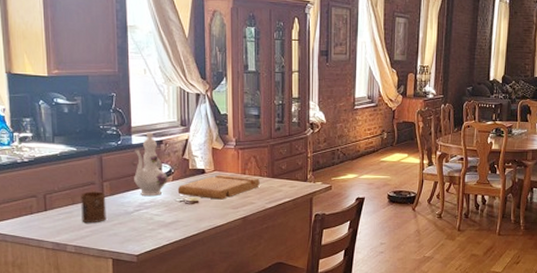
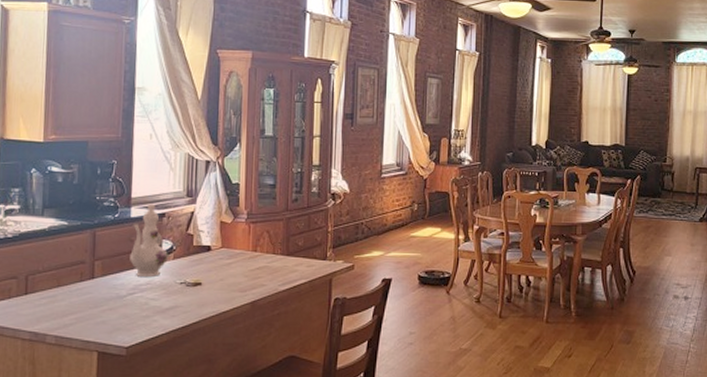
cup: present [81,191,107,223] -> none [66,272,96,309]
cutting board: present [177,174,260,200] -> none [178,251,273,281]

